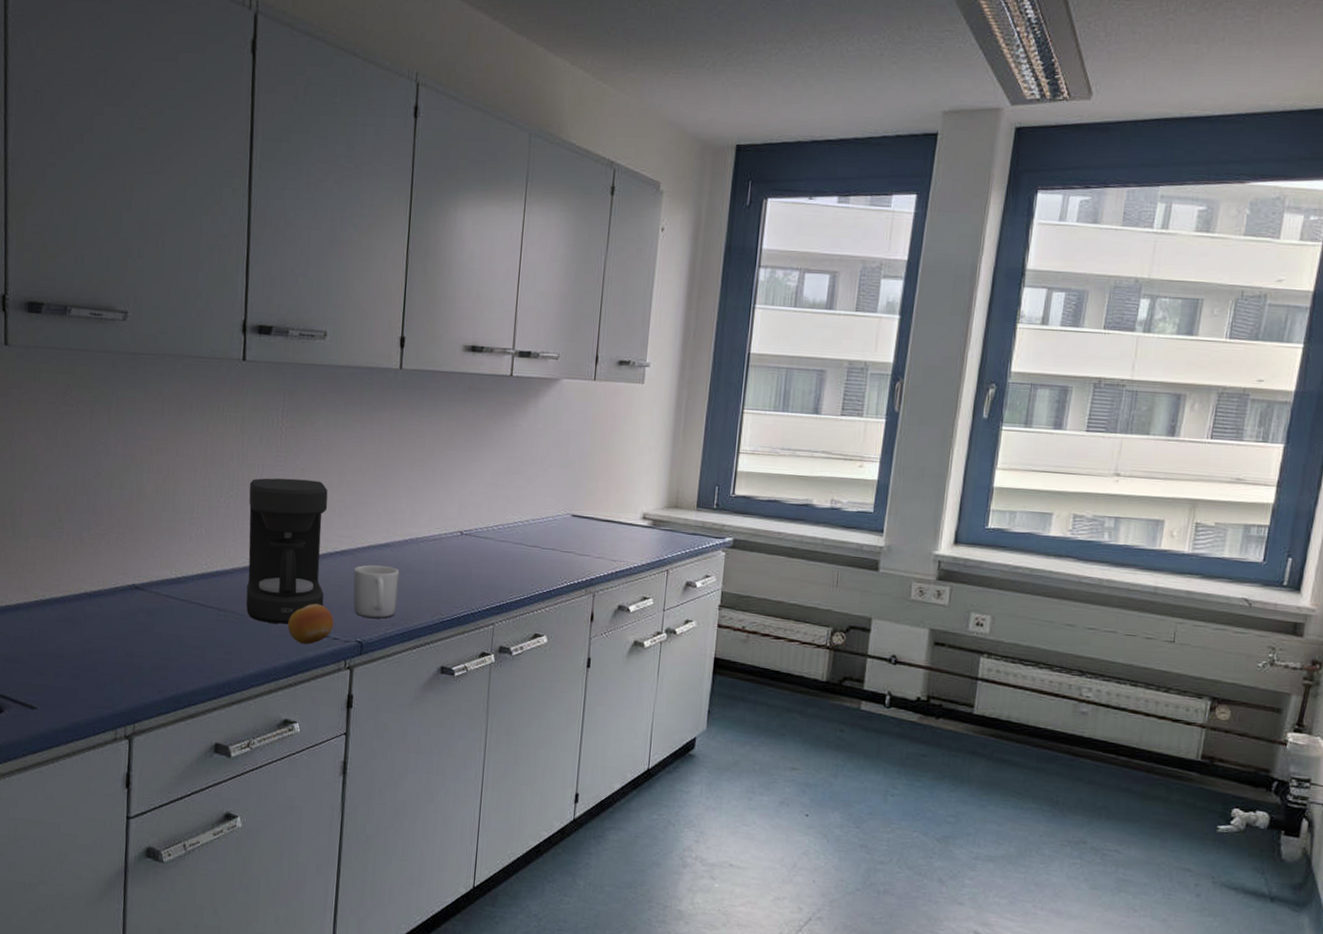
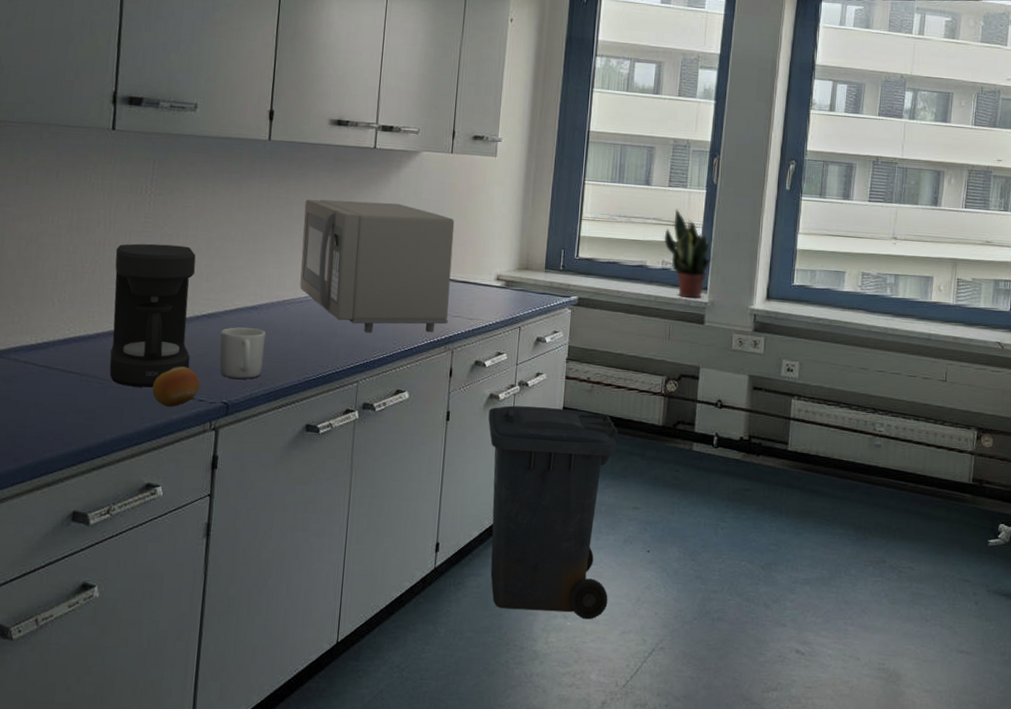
microwave: none [433,432,597,575] -> present [300,199,455,333]
recycling bin: none [632,654,776,883] -> present [488,405,618,620]
potted plant: none [833,440,894,542] -> present [664,208,715,298]

